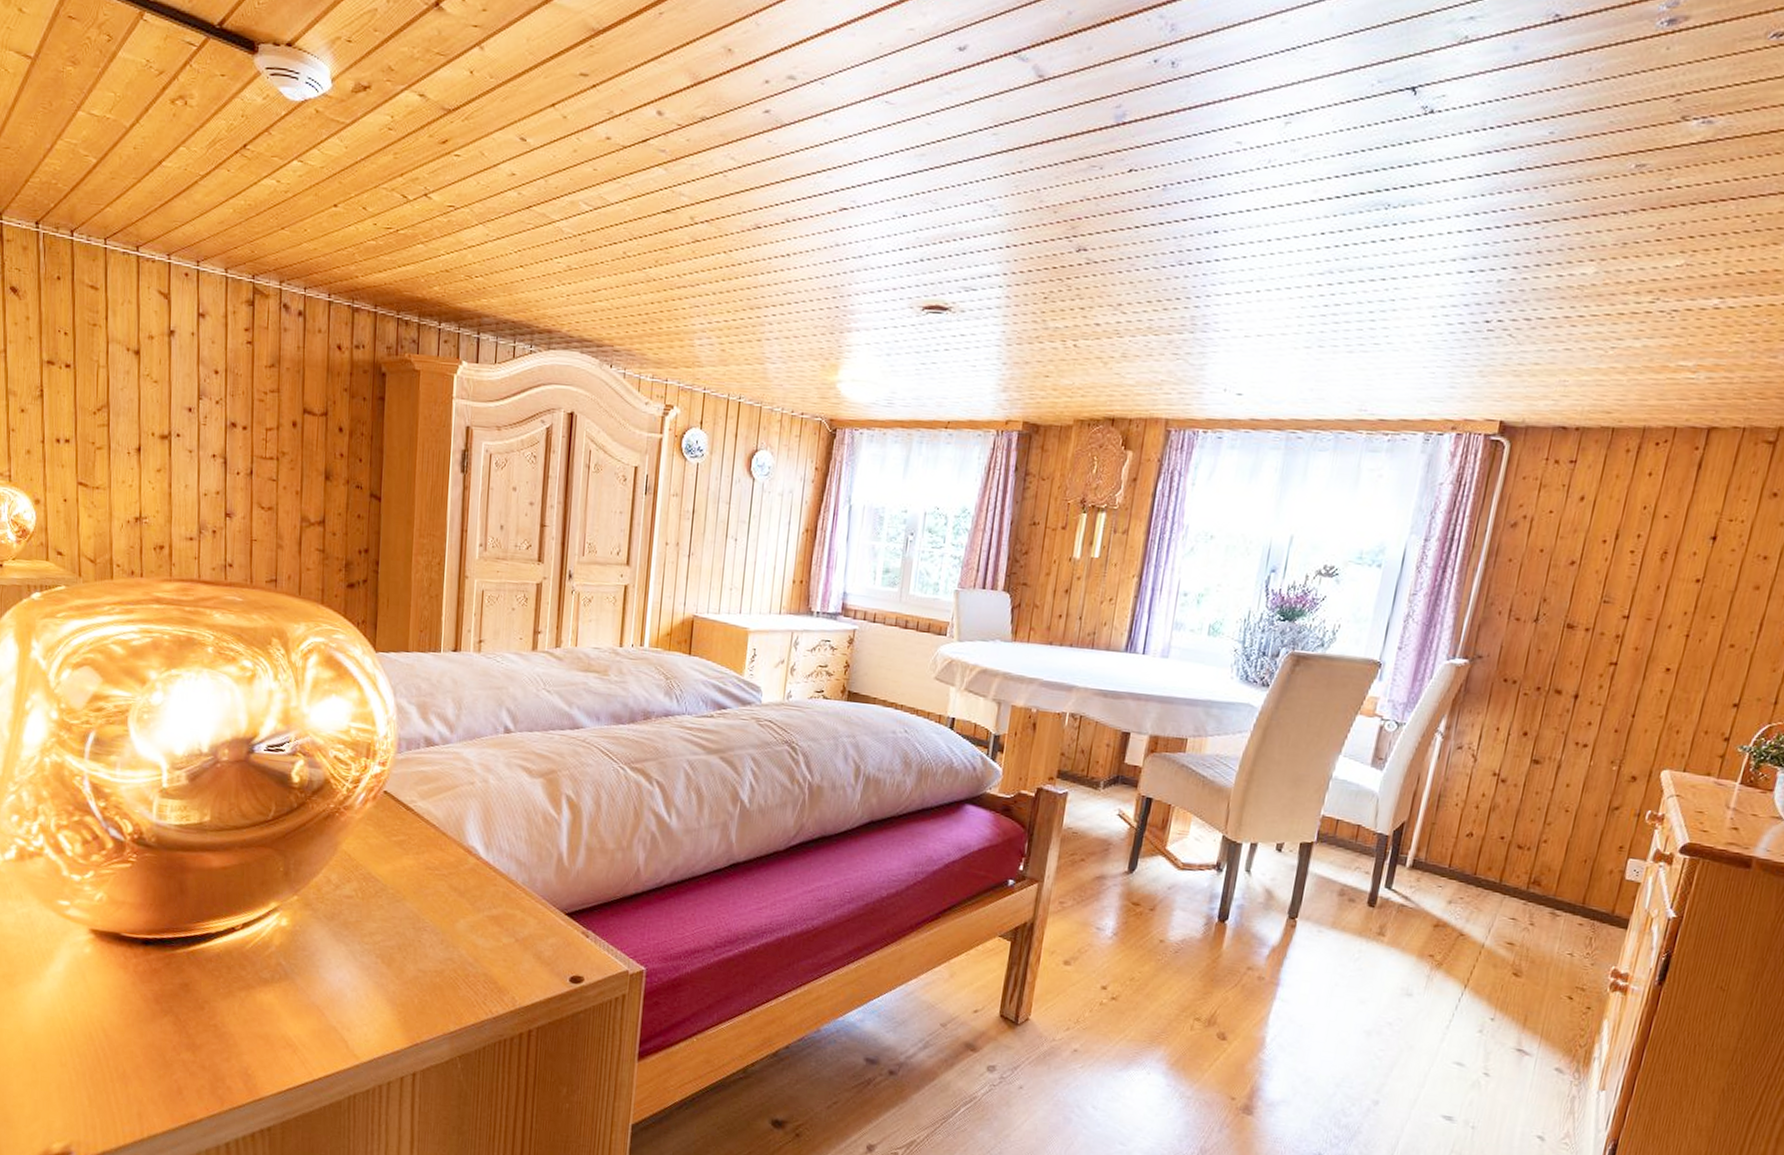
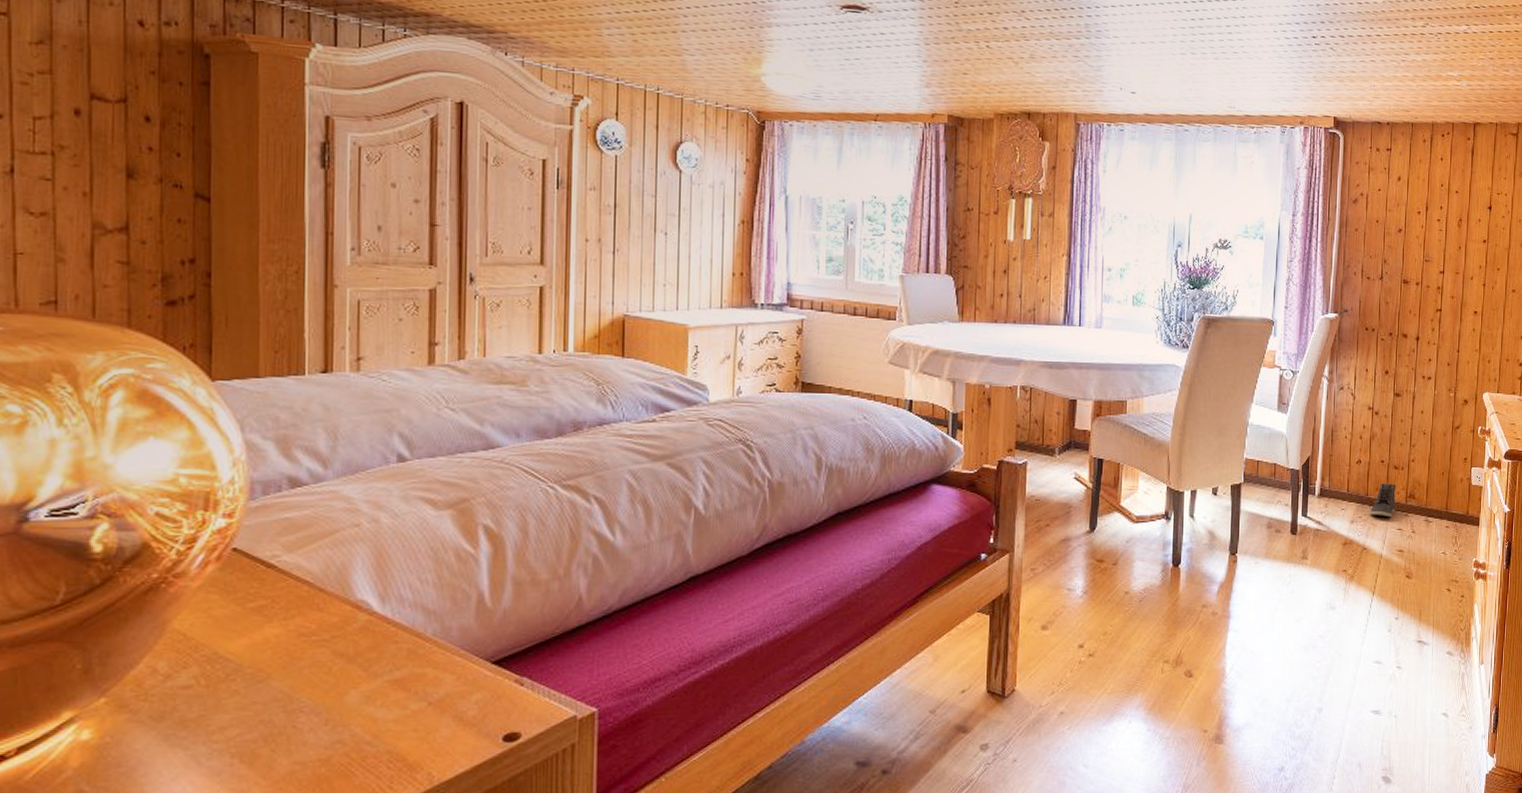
sneaker: none [1475,863,1517,904] -> present [1370,483,1396,518]

